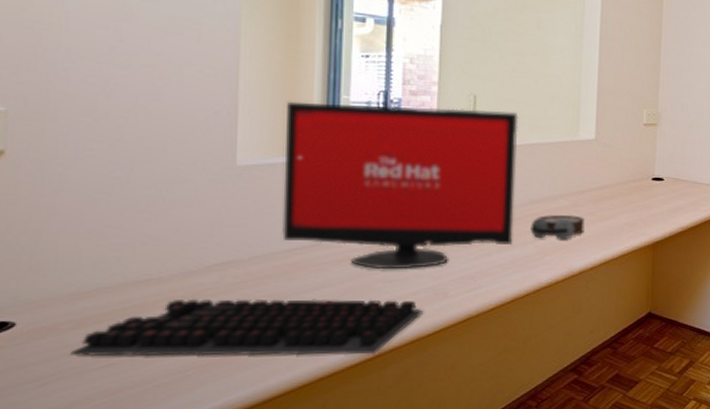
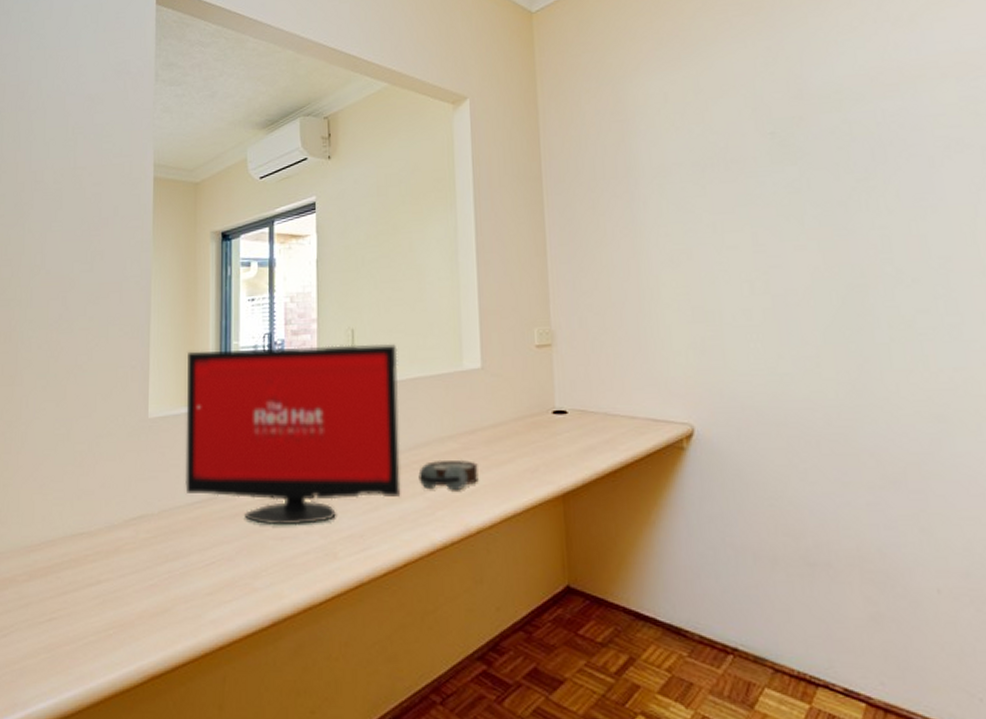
computer keyboard: present [71,298,423,357] -> none [25,553,313,623]

